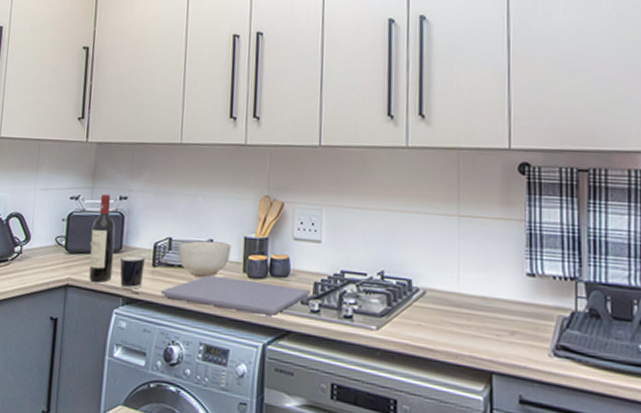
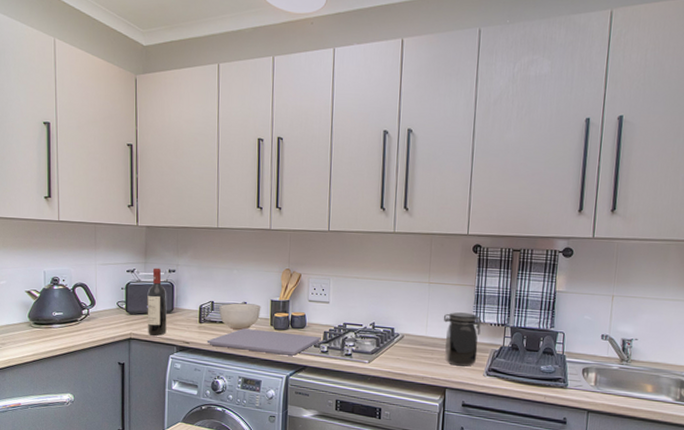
mug: present [120,255,145,290] -> none [173,315,193,341]
jar: none [481,258,541,341] -> present [443,312,483,367]

